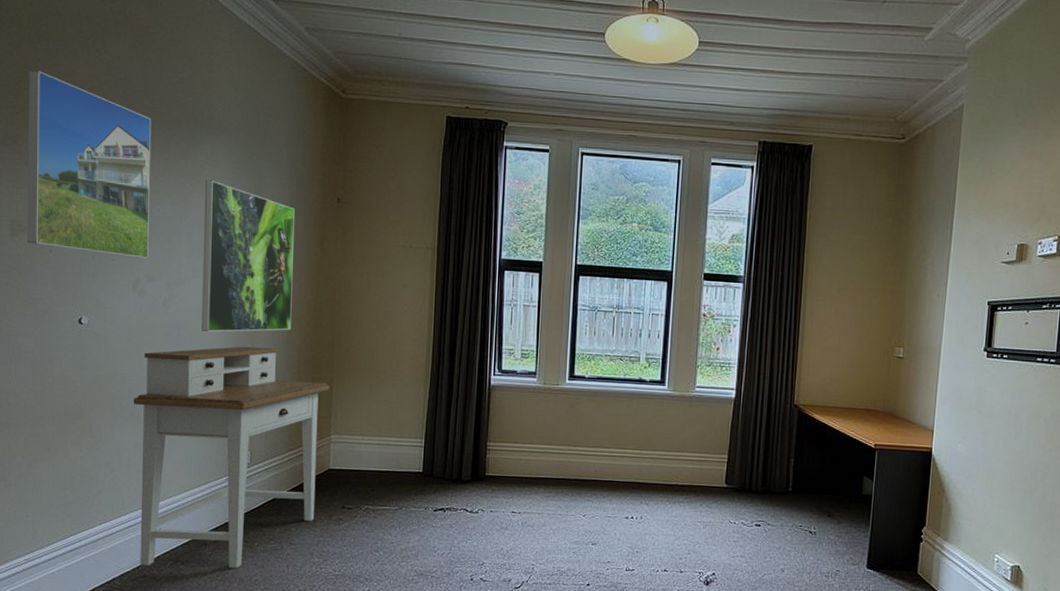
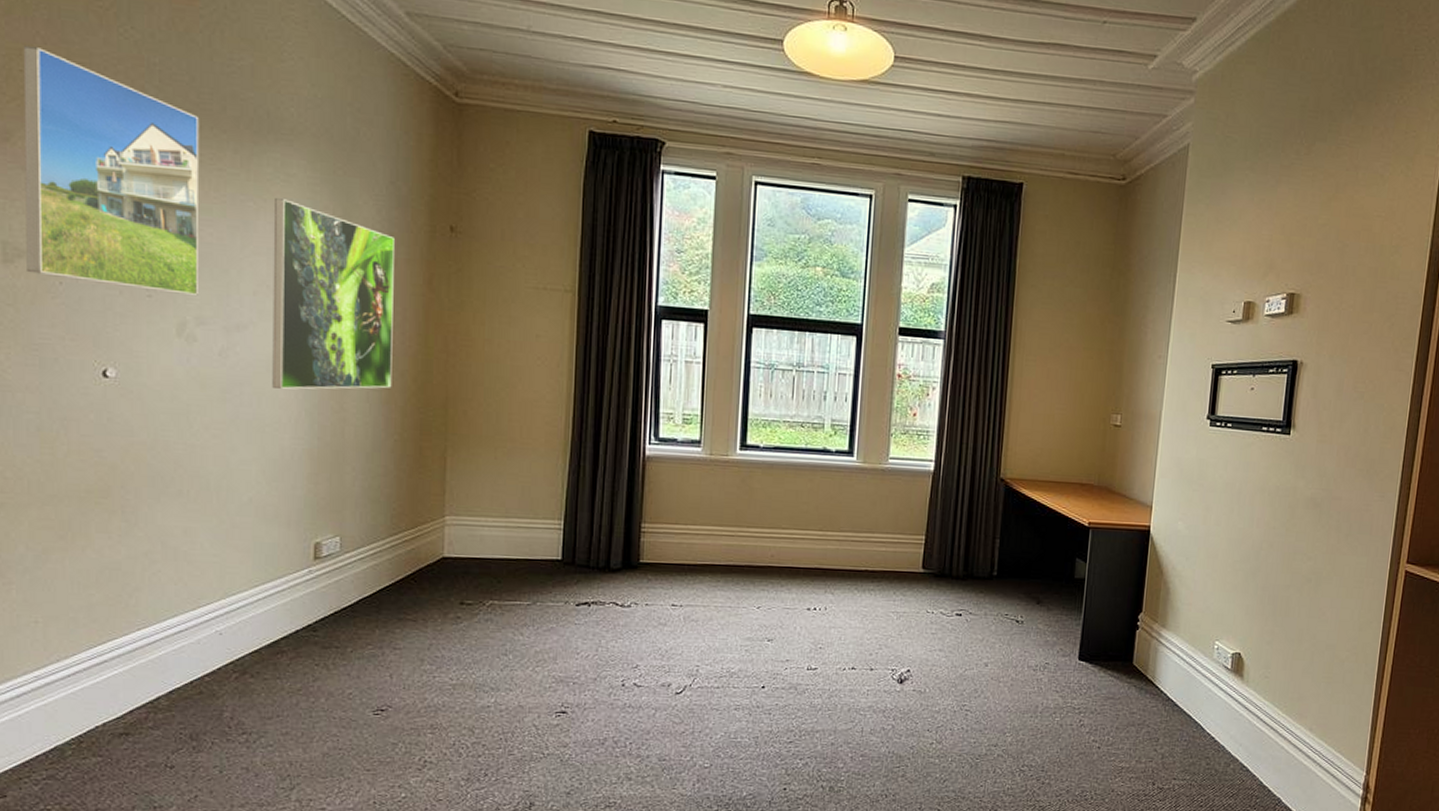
desk: present [133,346,330,568] -> none [180,407,443,680]

